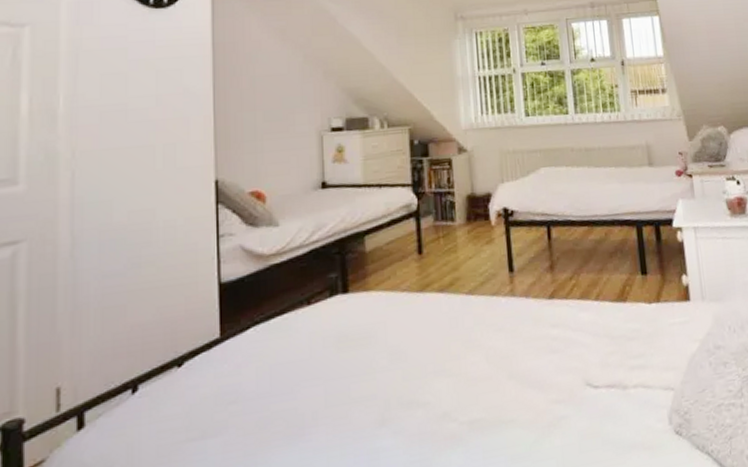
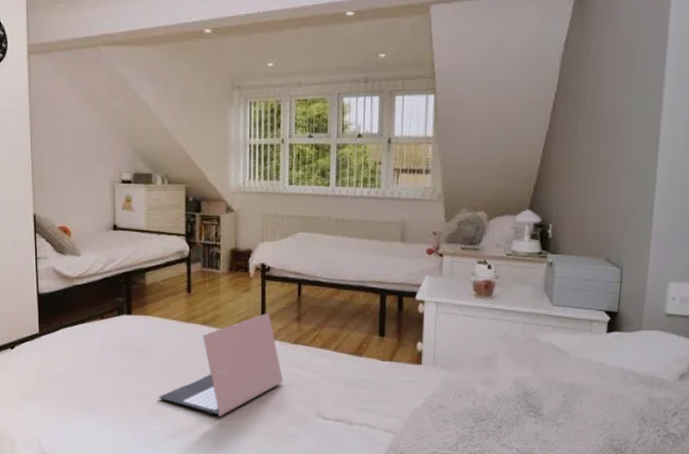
laptop: none [389,266,541,411] -> present [159,313,283,417]

